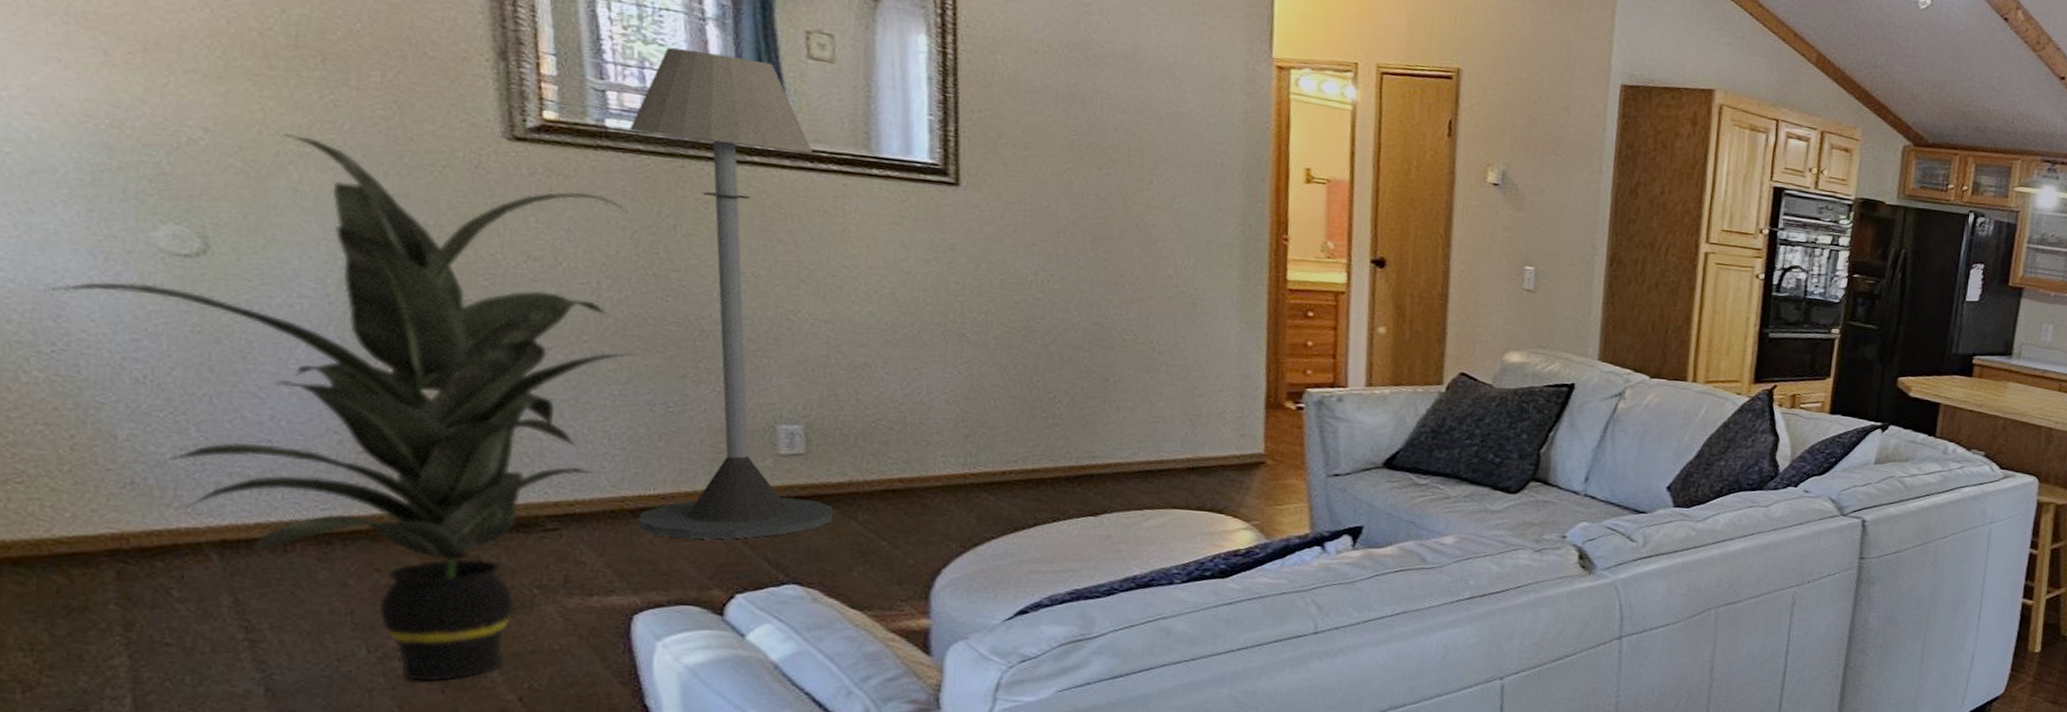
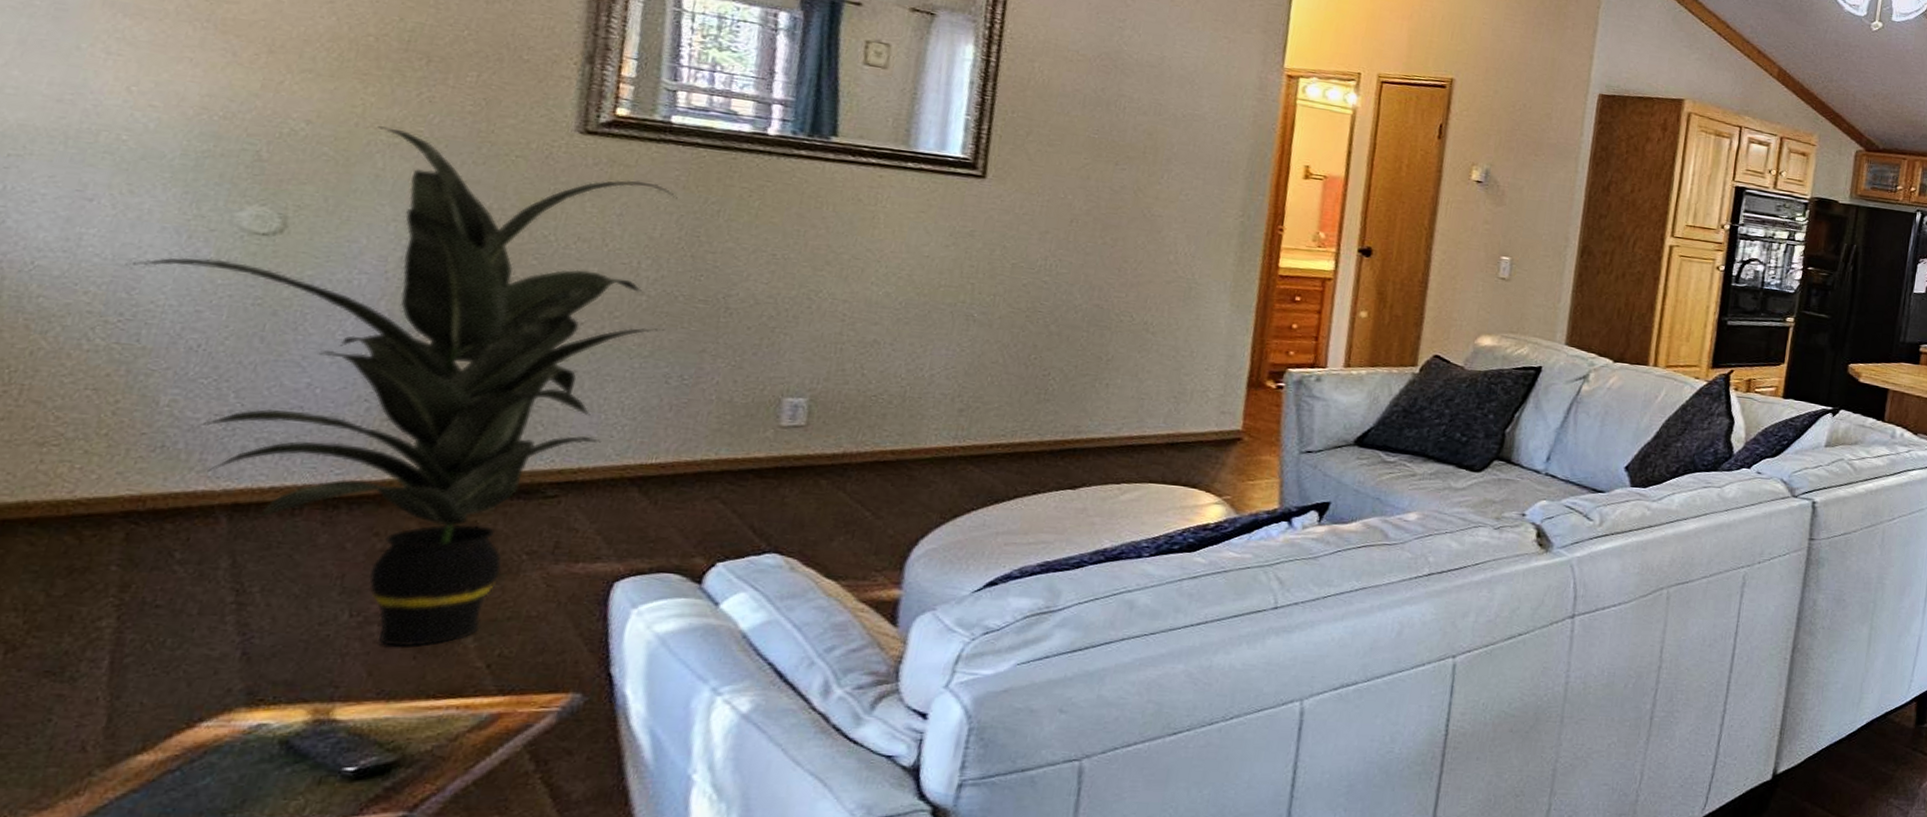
floor lamp: present [629,48,834,540] -> none [634,54,856,508]

